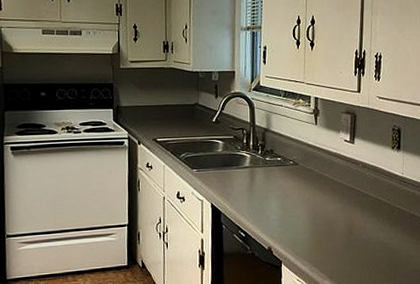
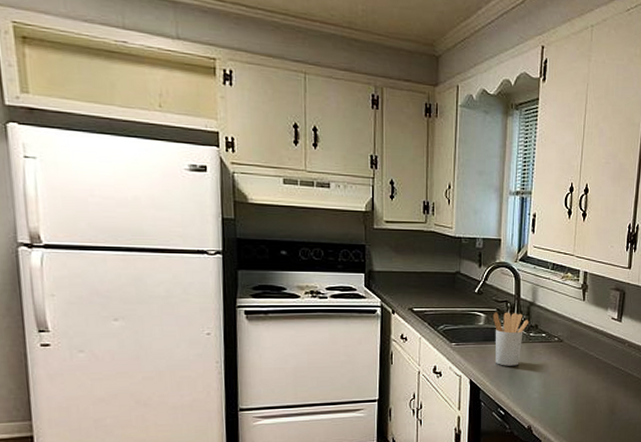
utensil holder: none [230,138,265,190] -> present [492,312,529,366]

